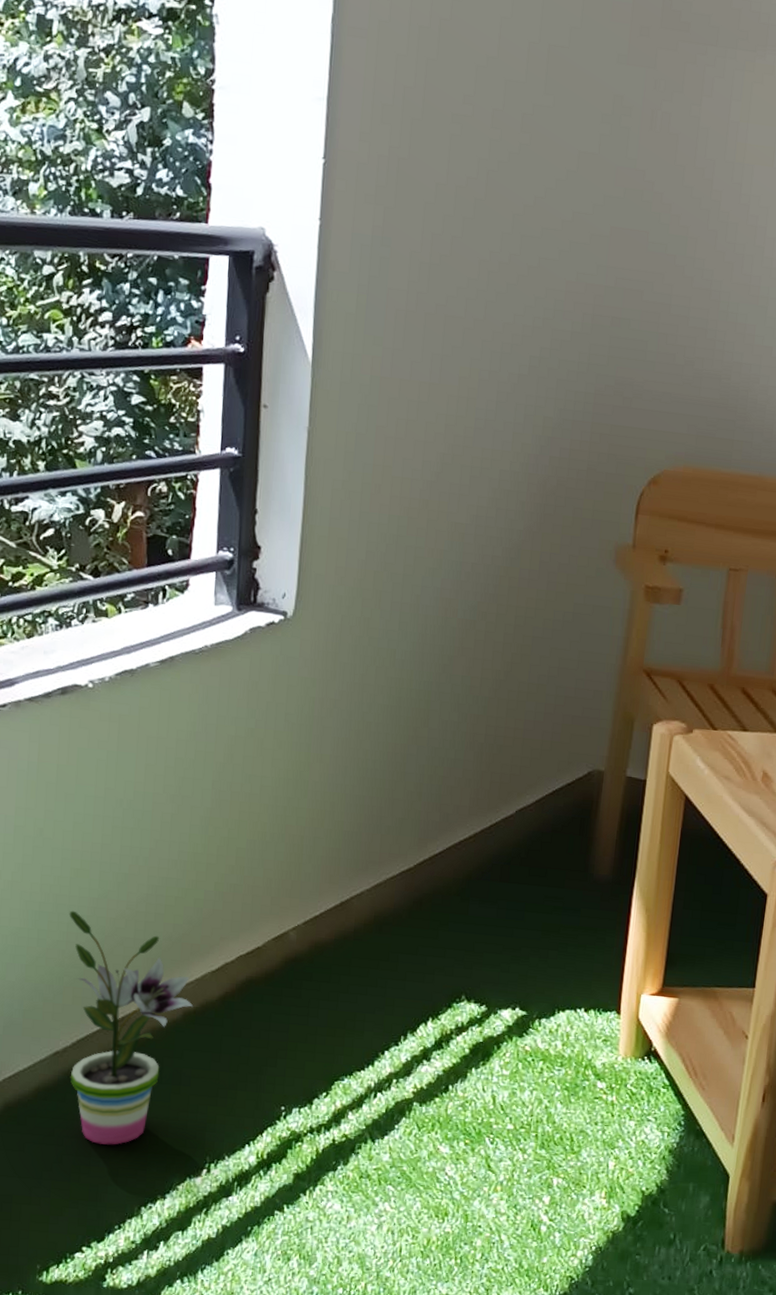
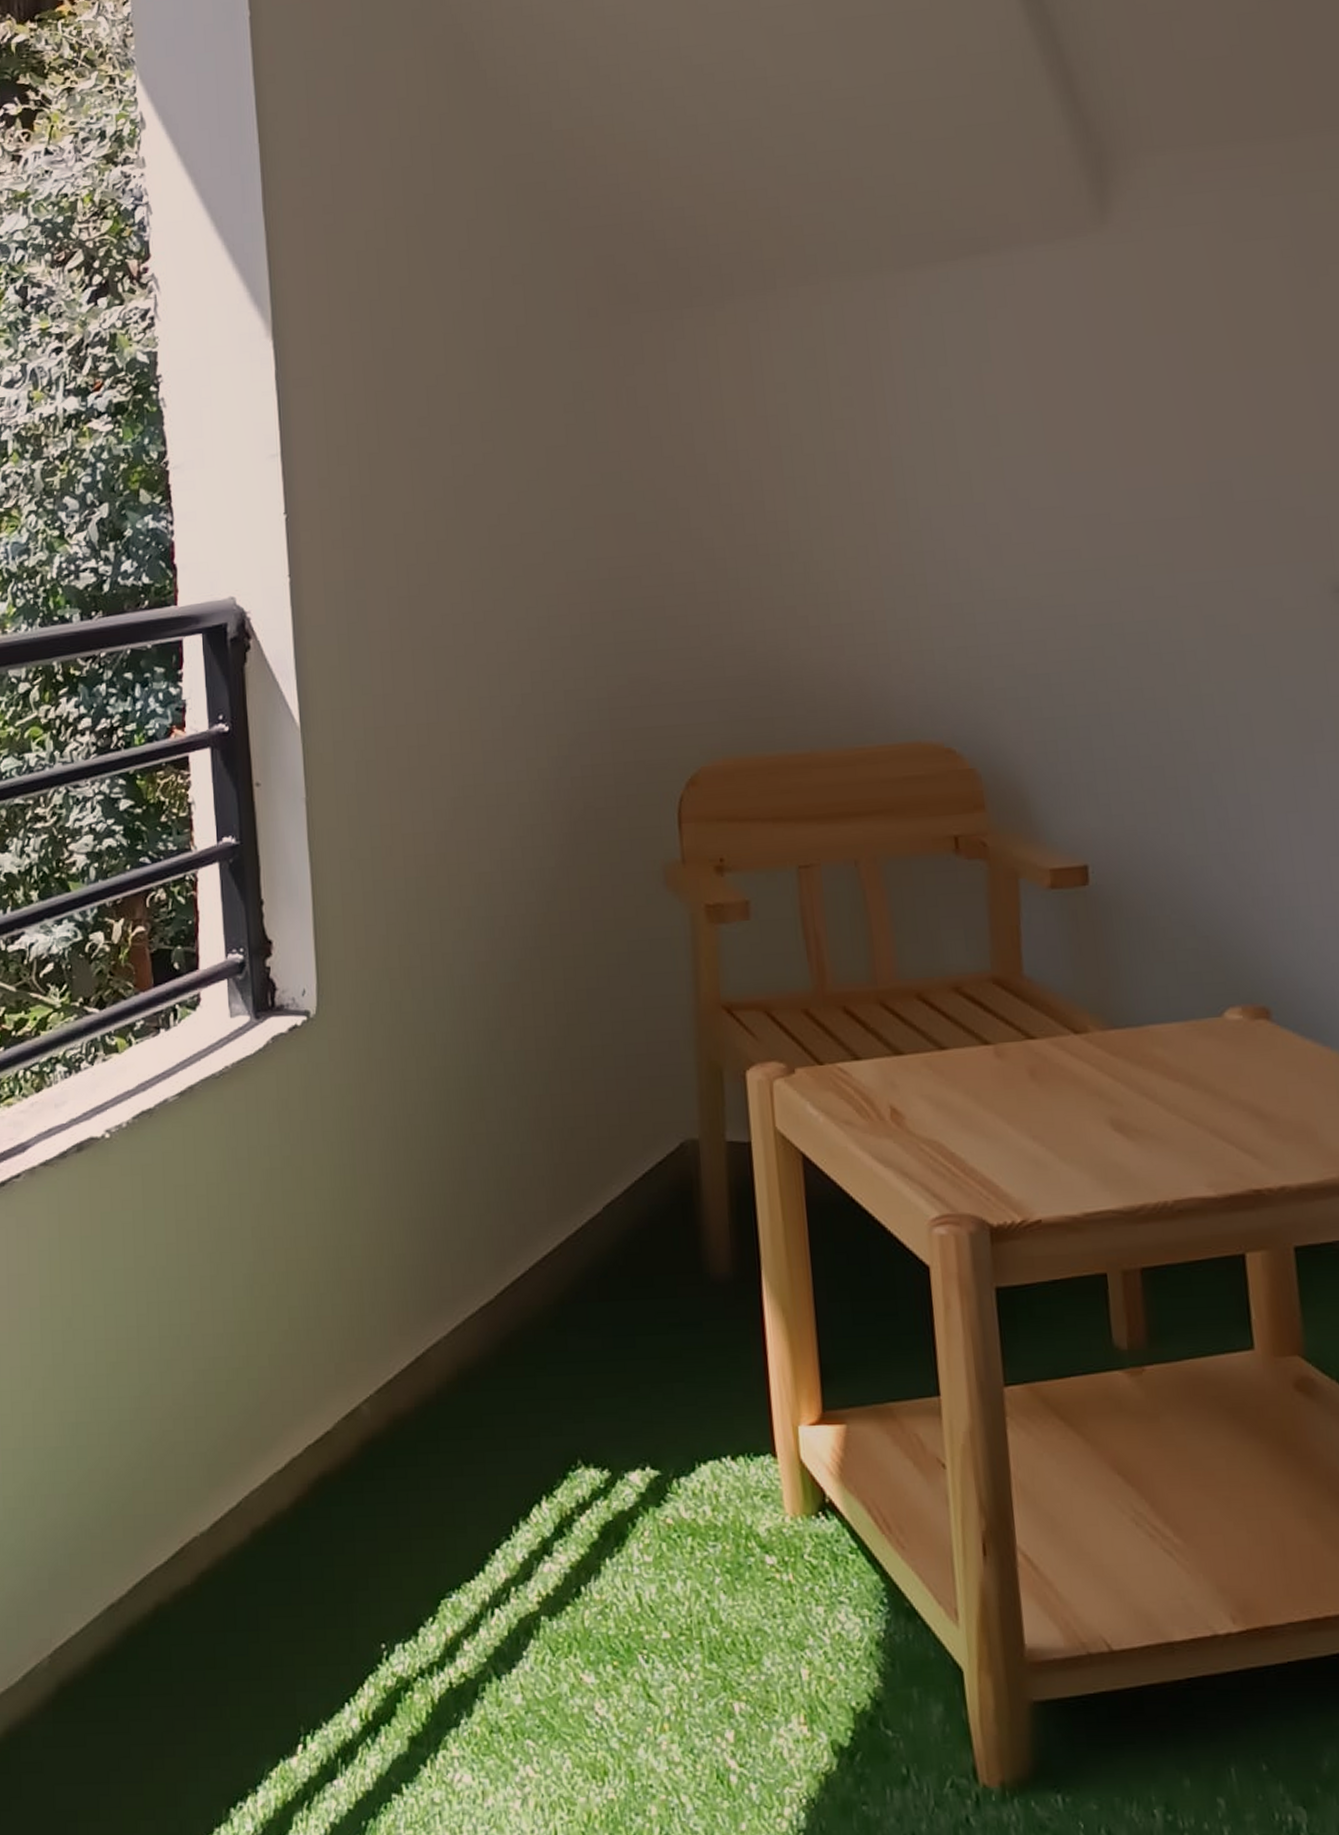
potted plant: present [69,910,194,1145] -> none [109,1416,262,1725]

